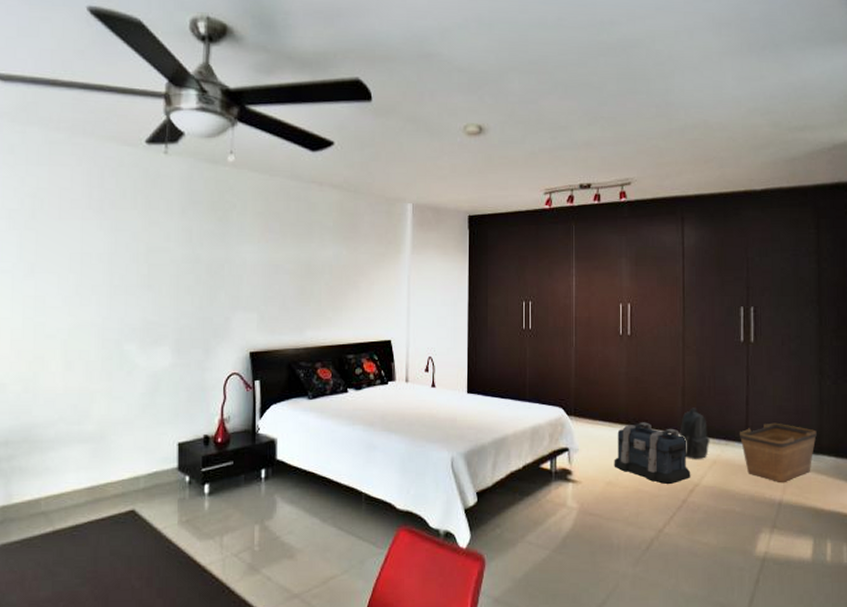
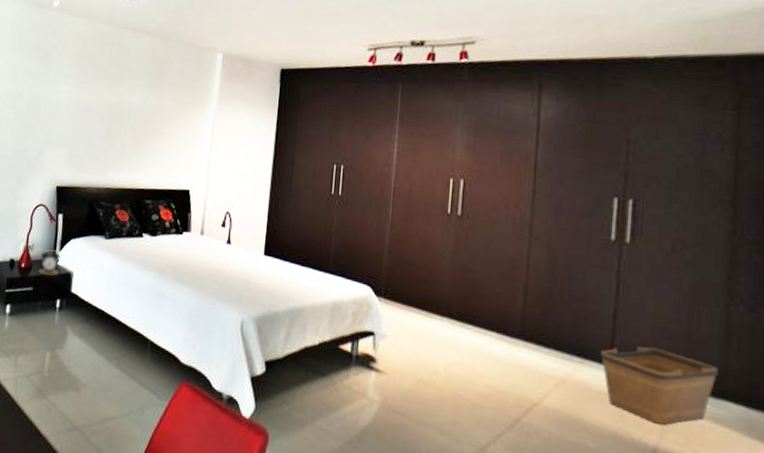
alarm clock: none [238,419,262,447] -> present [38,249,61,276]
storage crate: present [614,422,691,484] -> none [428,317,529,397]
backpack: present [680,408,710,459] -> none [517,311,558,374]

